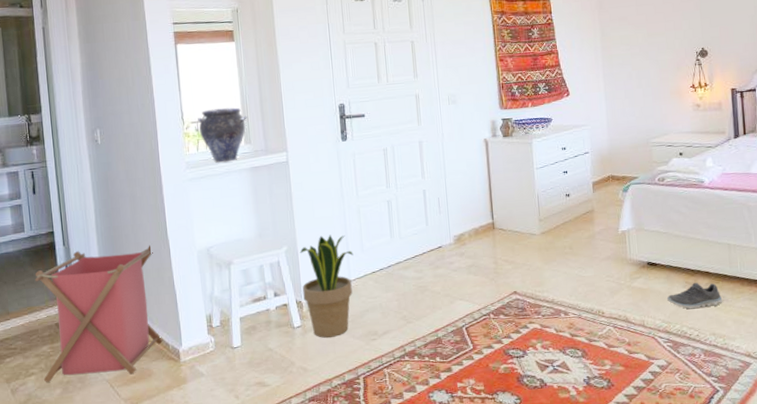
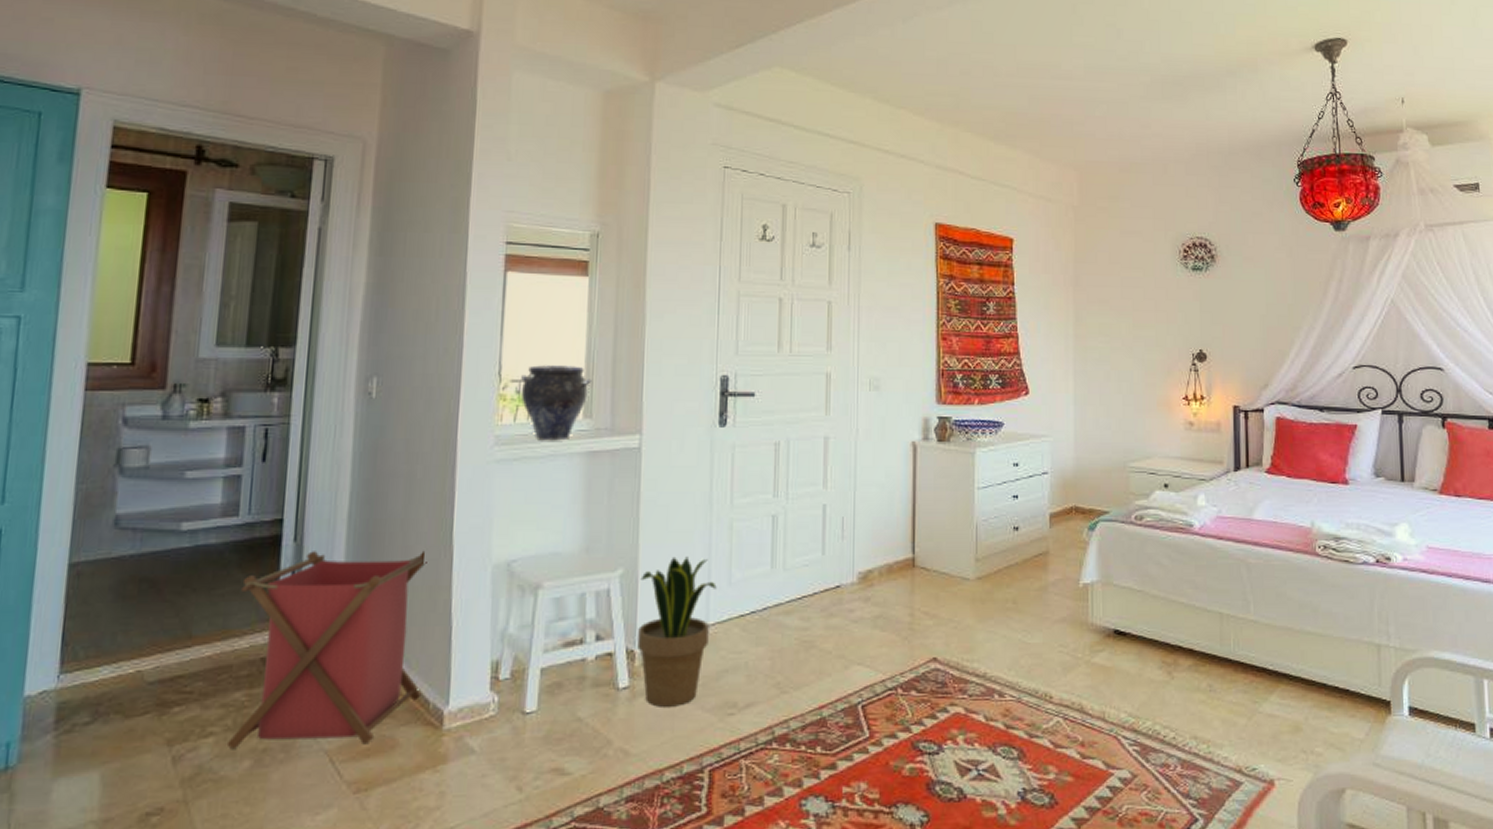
athletic shoe: present [666,283,723,309] -> none [1136,663,1209,700]

